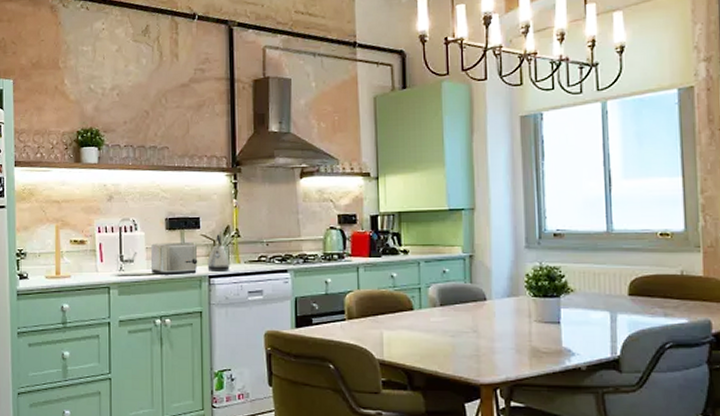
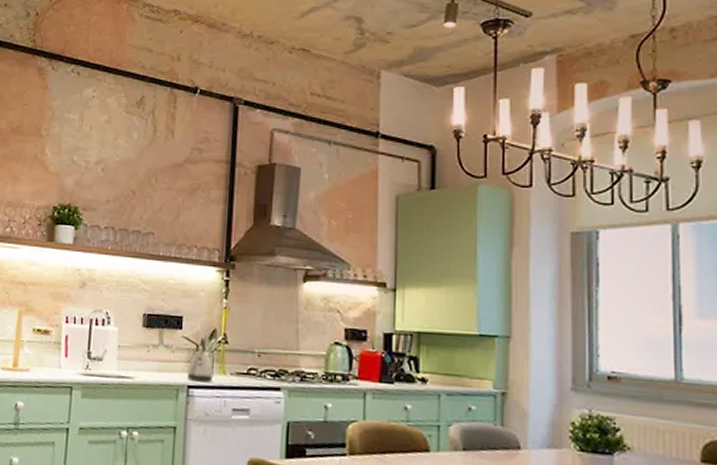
toaster: present [150,243,198,276] -> none [121,341,177,382]

